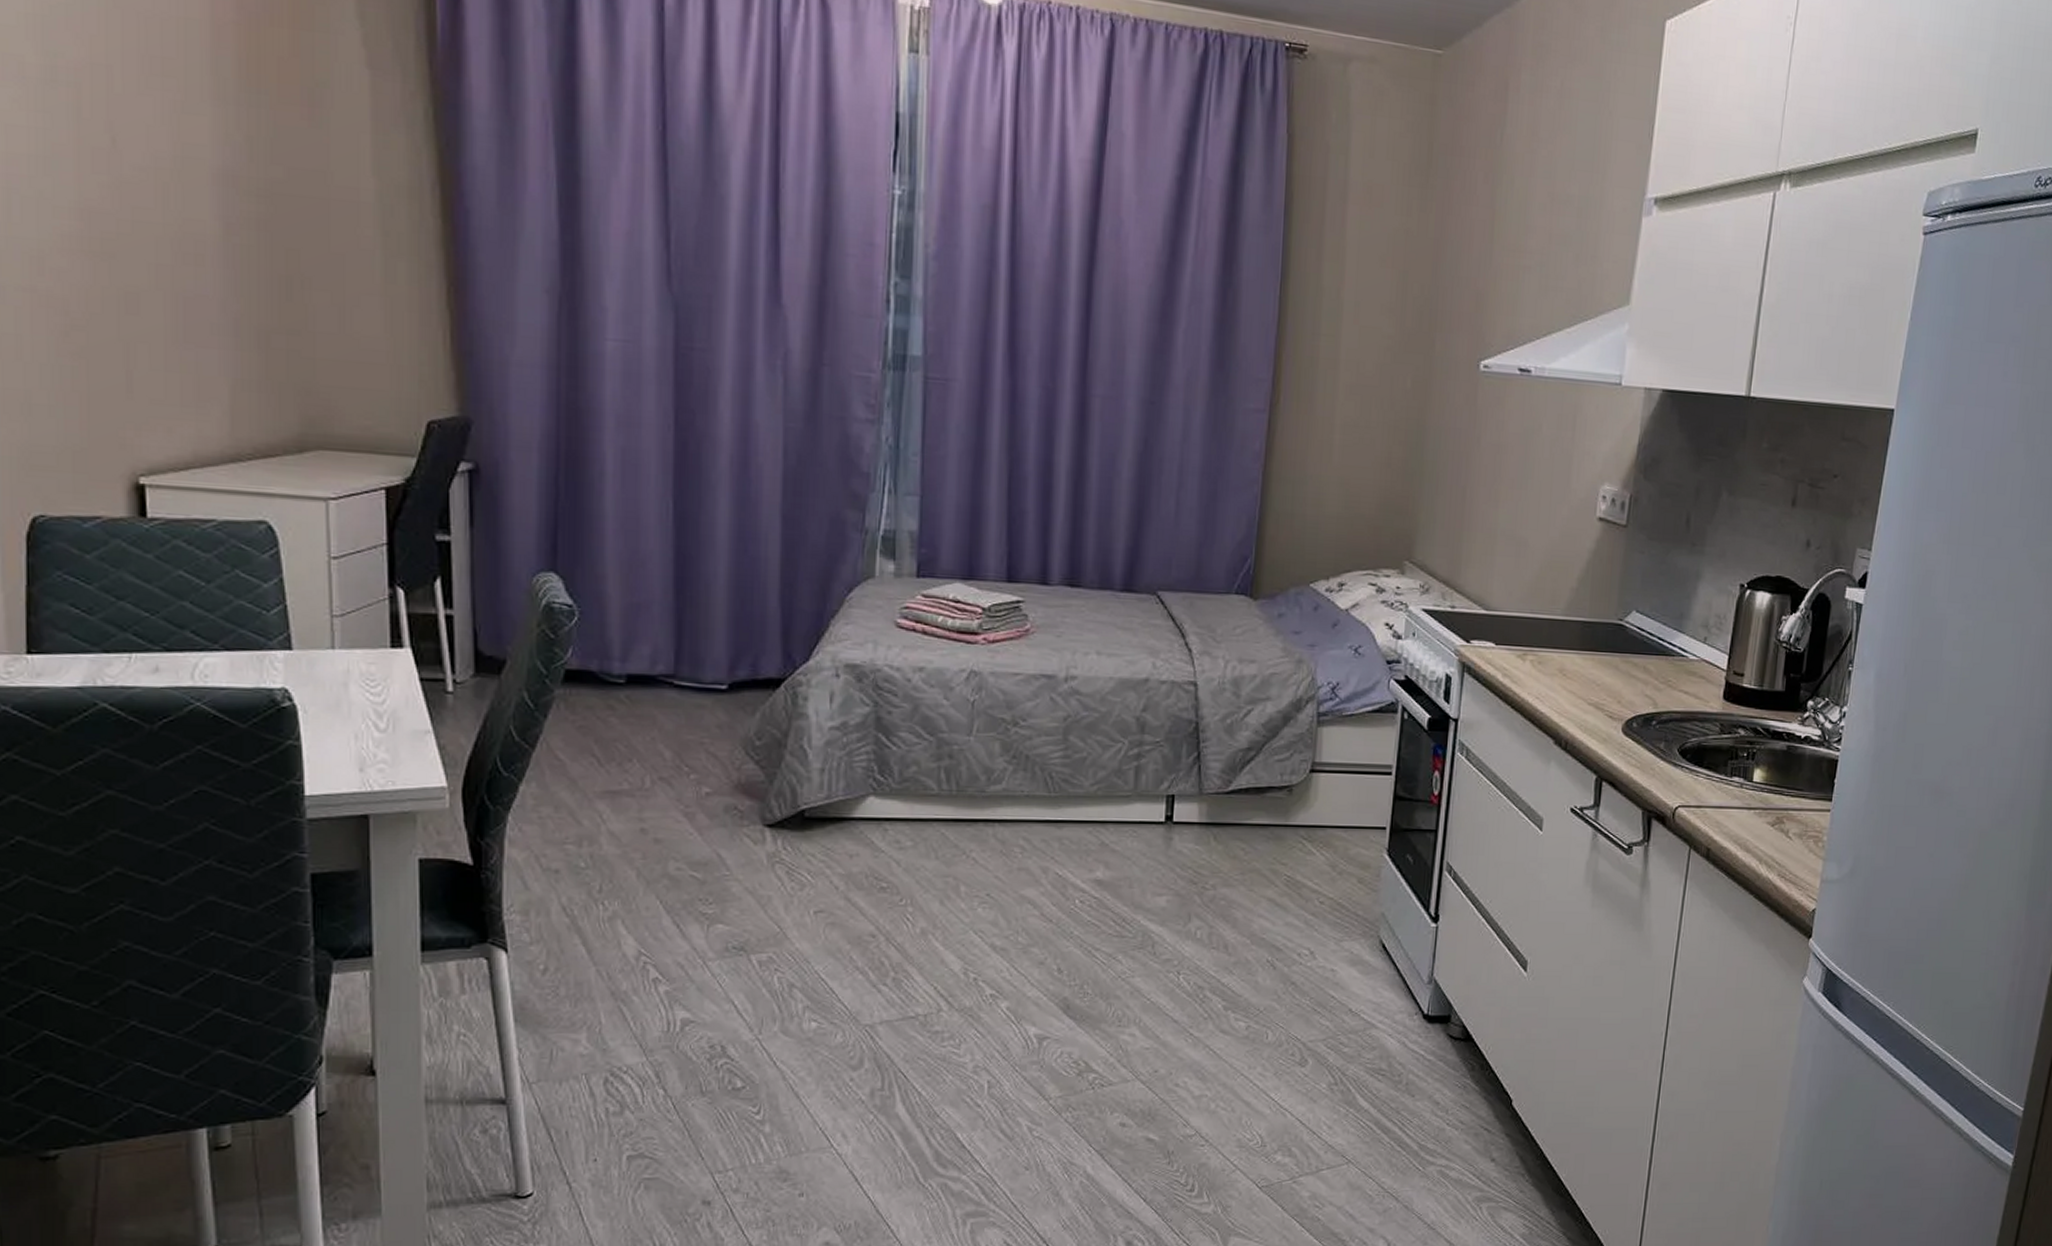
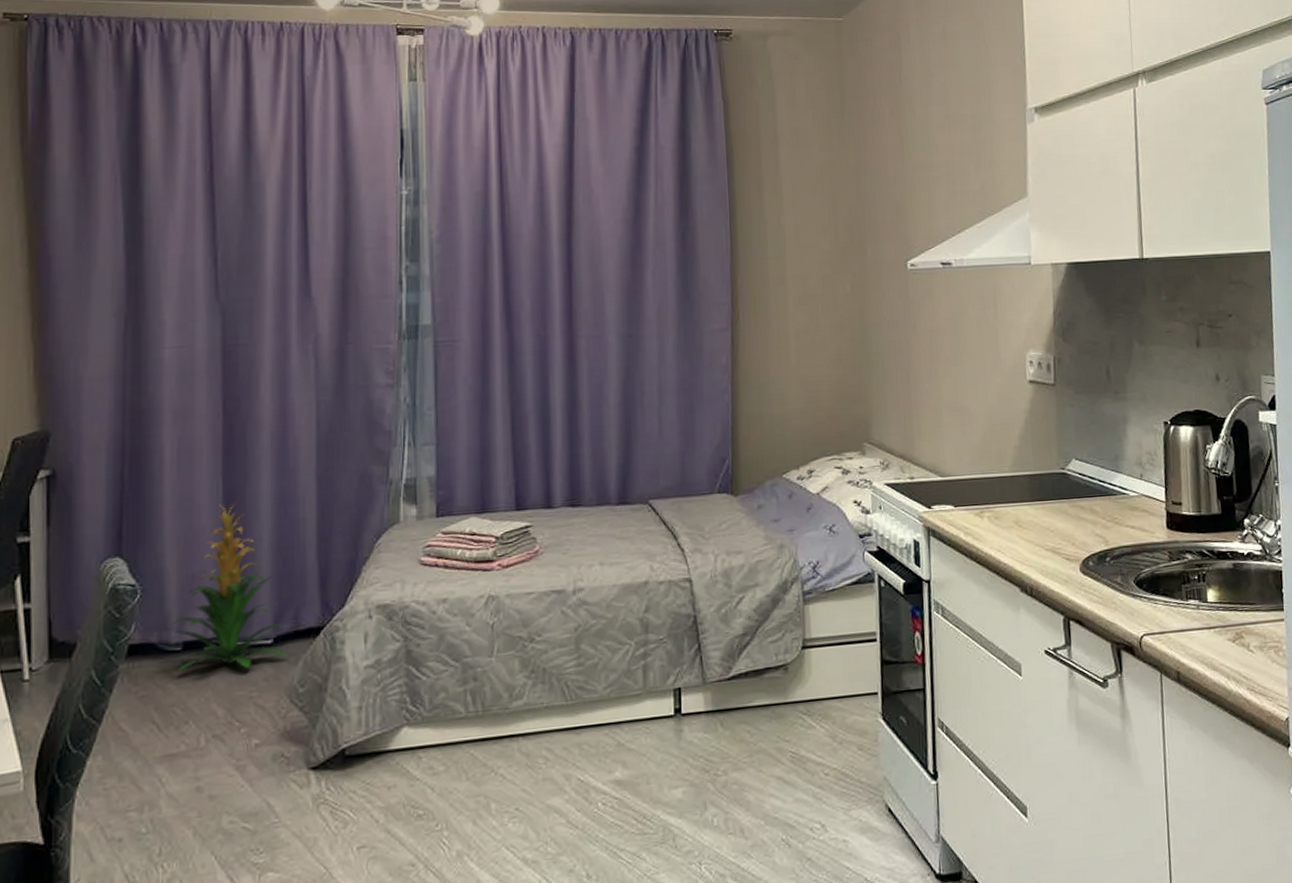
indoor plant: none [609,529,745,712] -> present [167,504,288,673]

